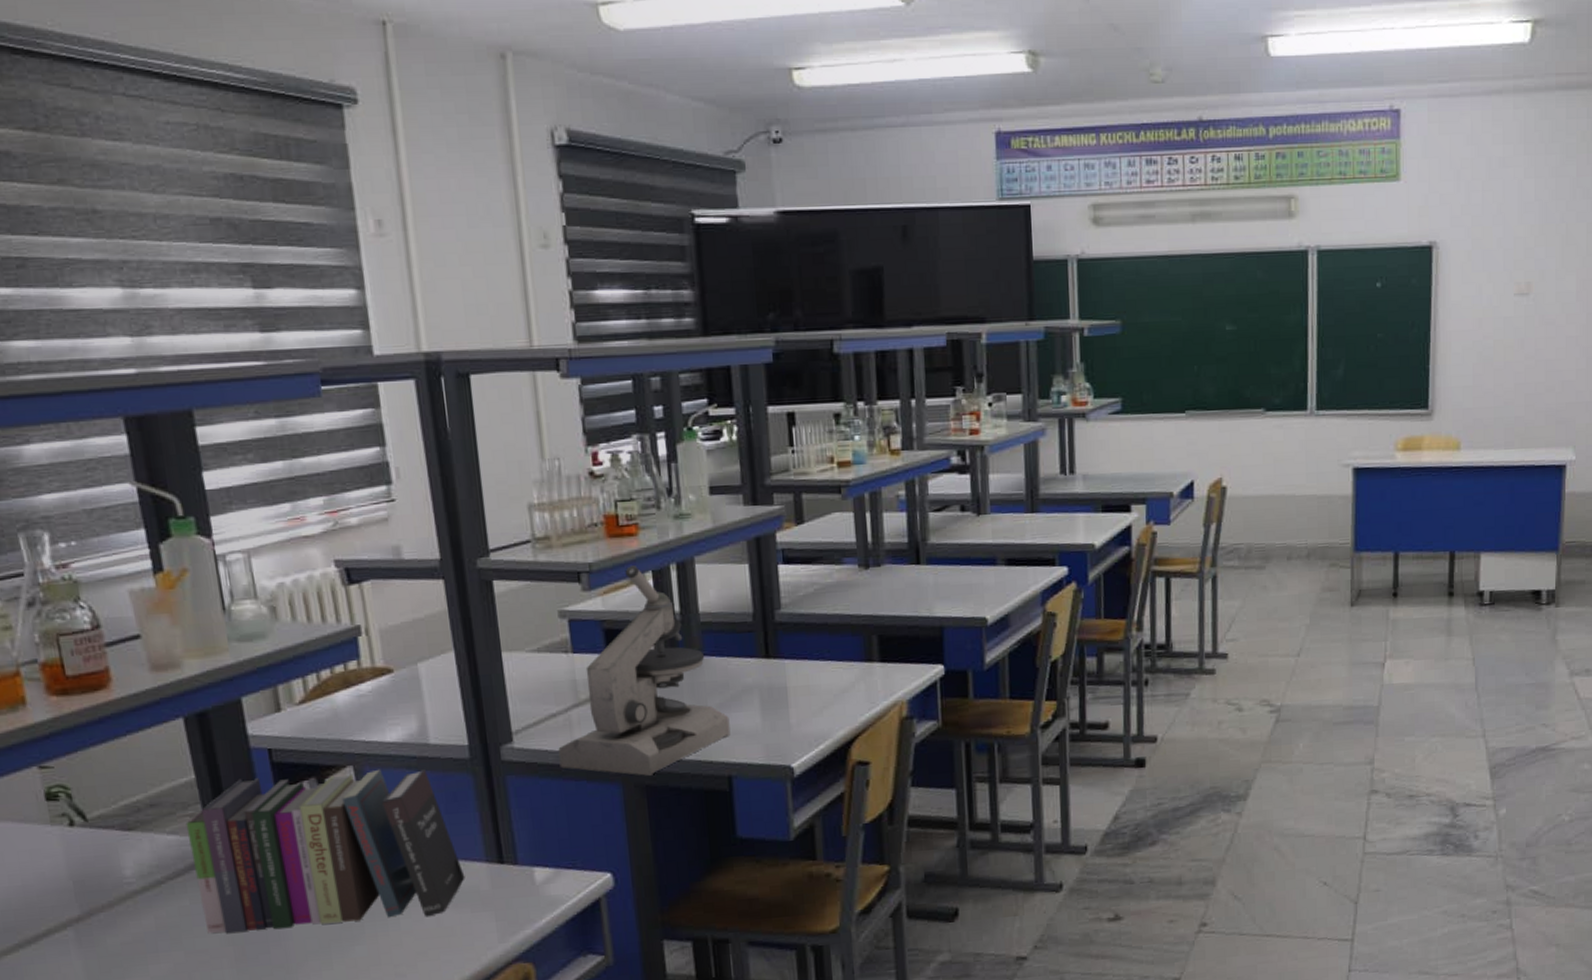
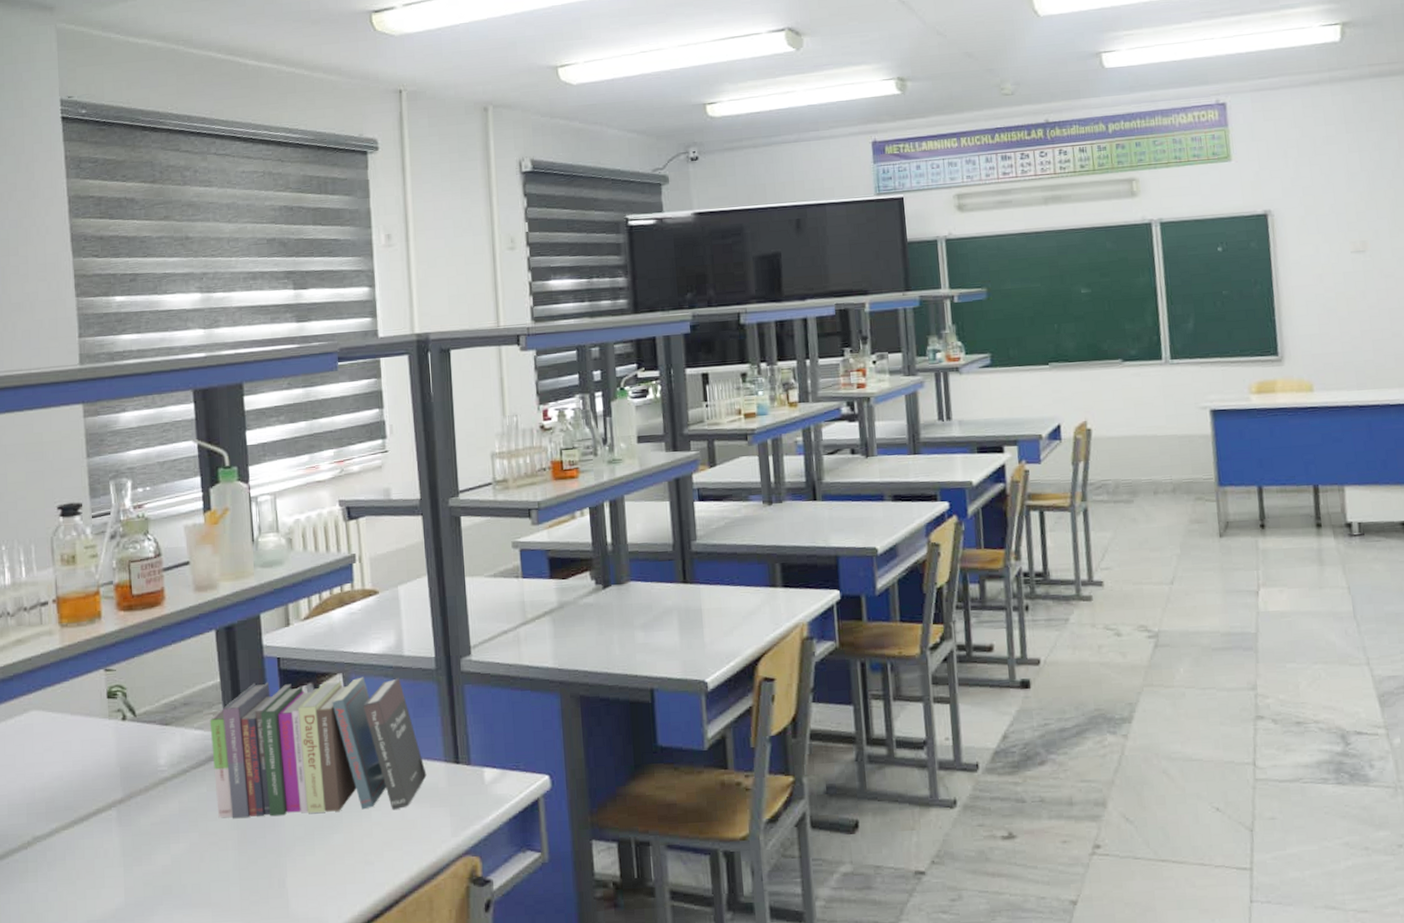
microscope: present [558,565,731,776] -> none [508,503,653,687]

